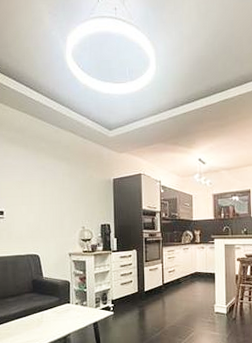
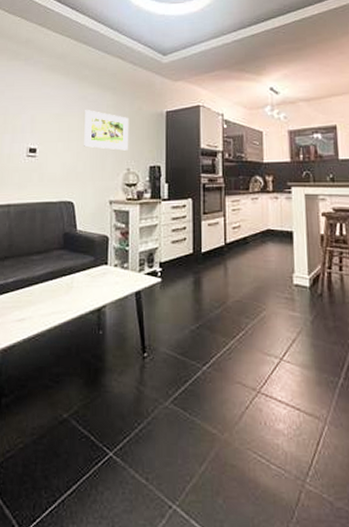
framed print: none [44,178,83,212] -> present [84,110,129,151]

